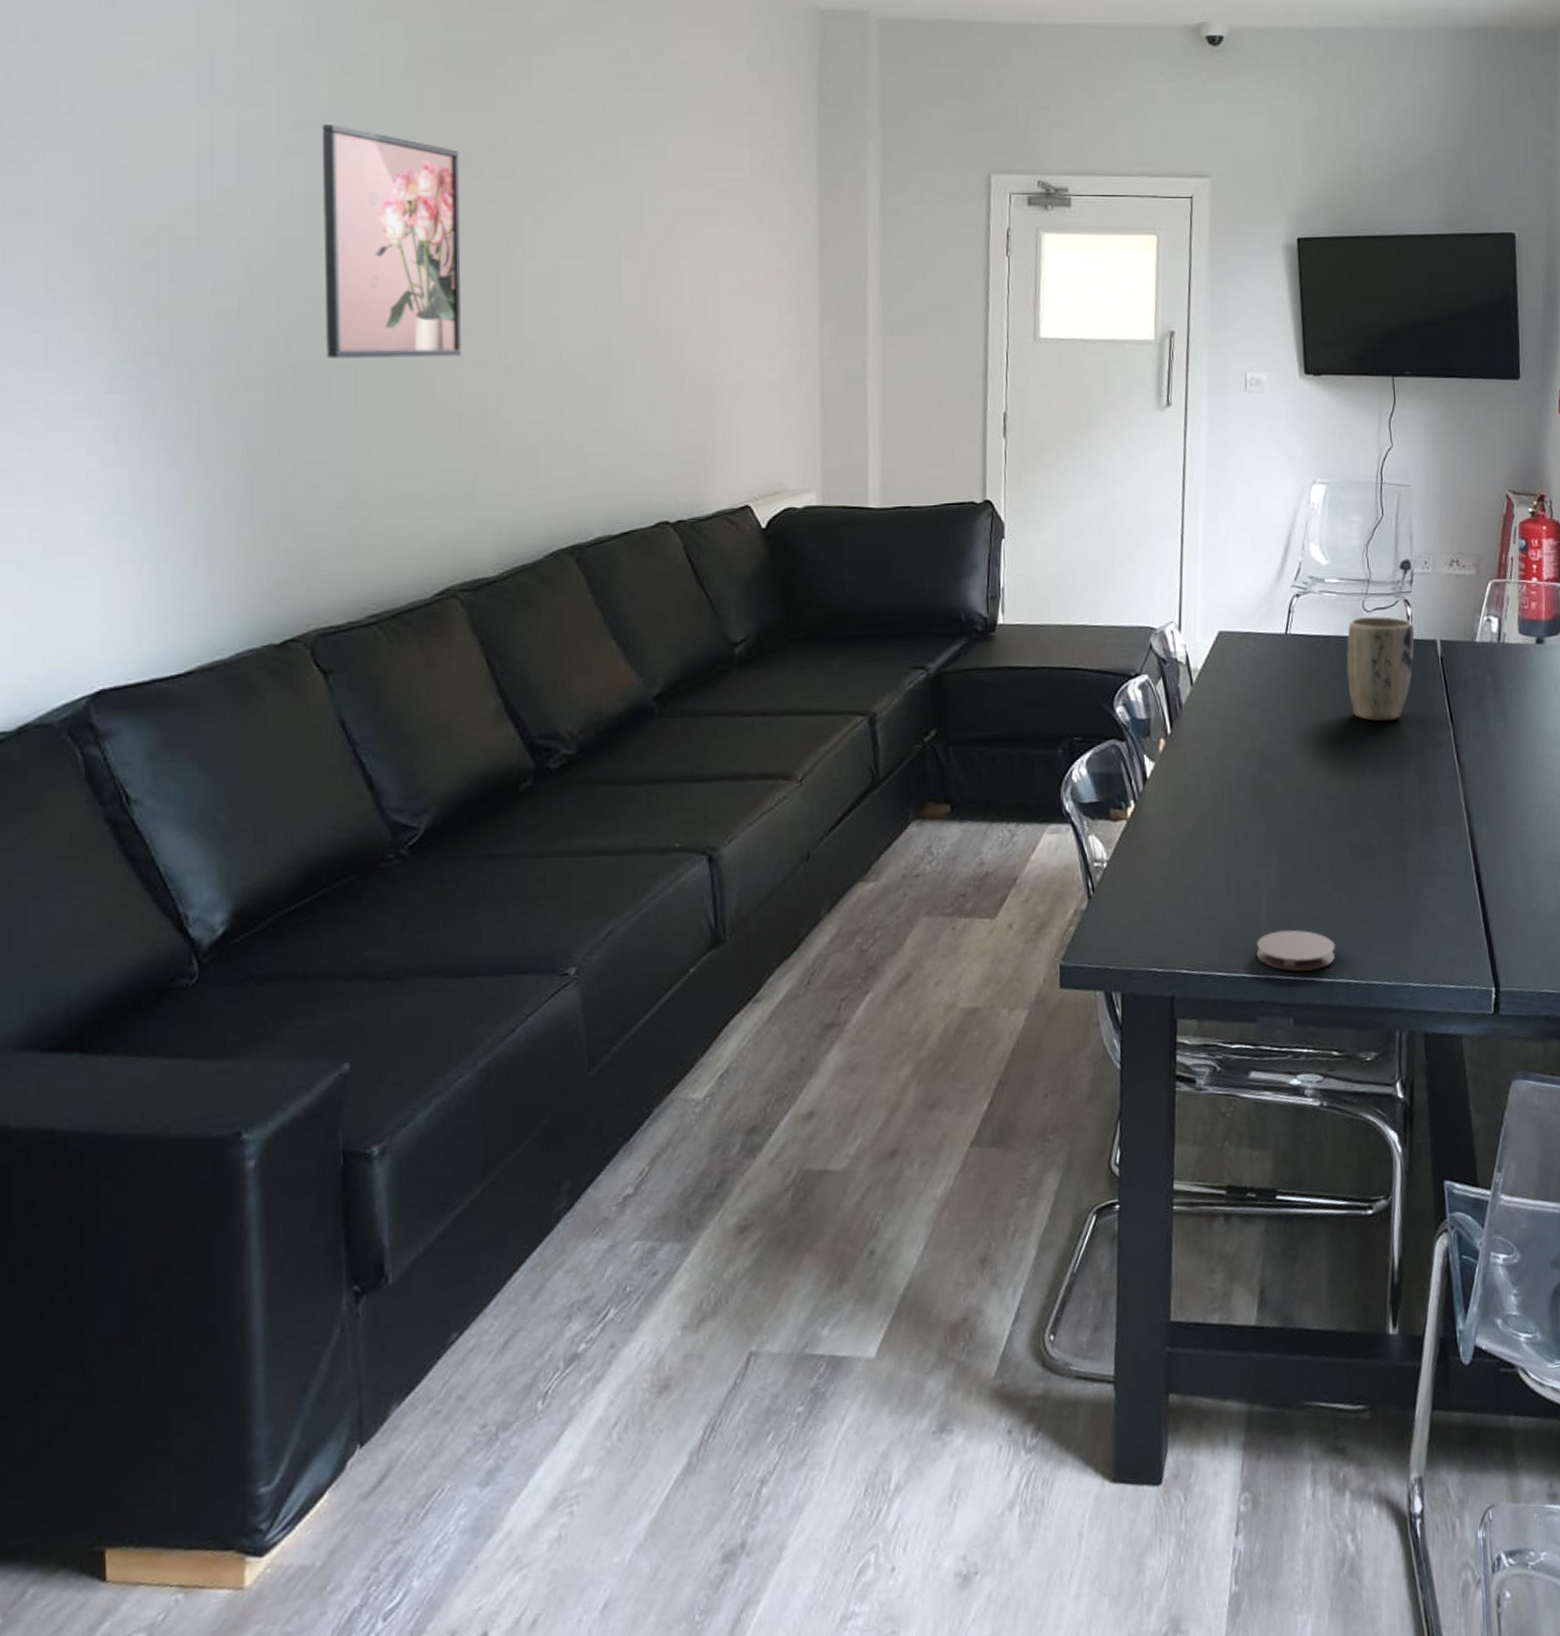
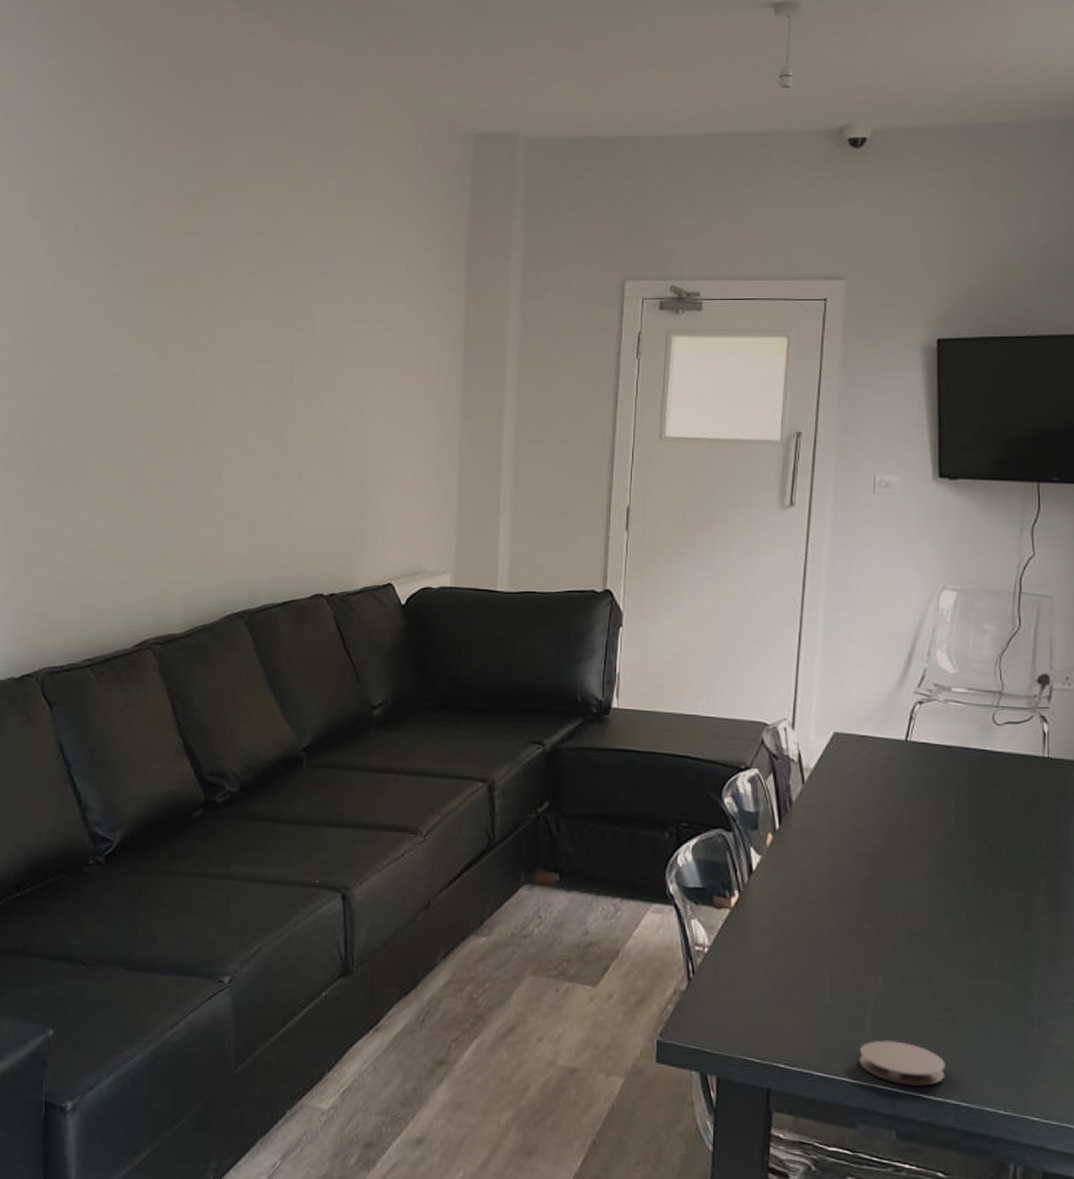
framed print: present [321,123,462,359] -> none [63,250,170,445]
plant pot: present [1346,616,1414,722] -> none [972,730,1050,841]

